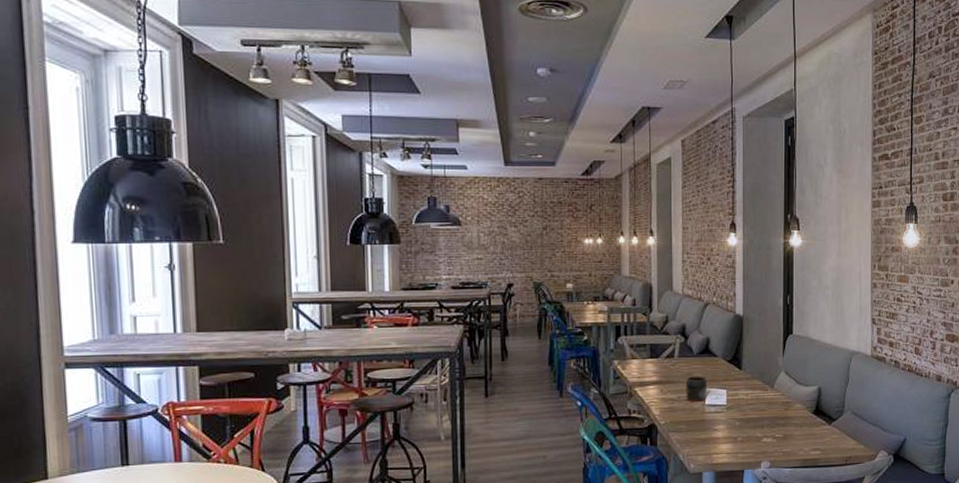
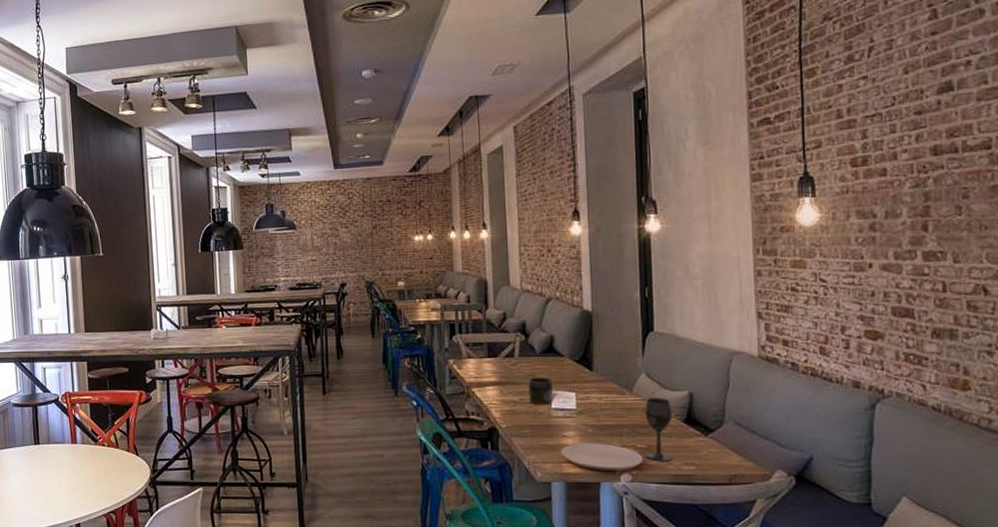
plate: none [712,435,780,460] -> present [561,443,644,472]
wine glass: none [783,392,805,449] -> present [644,397,673,462]

